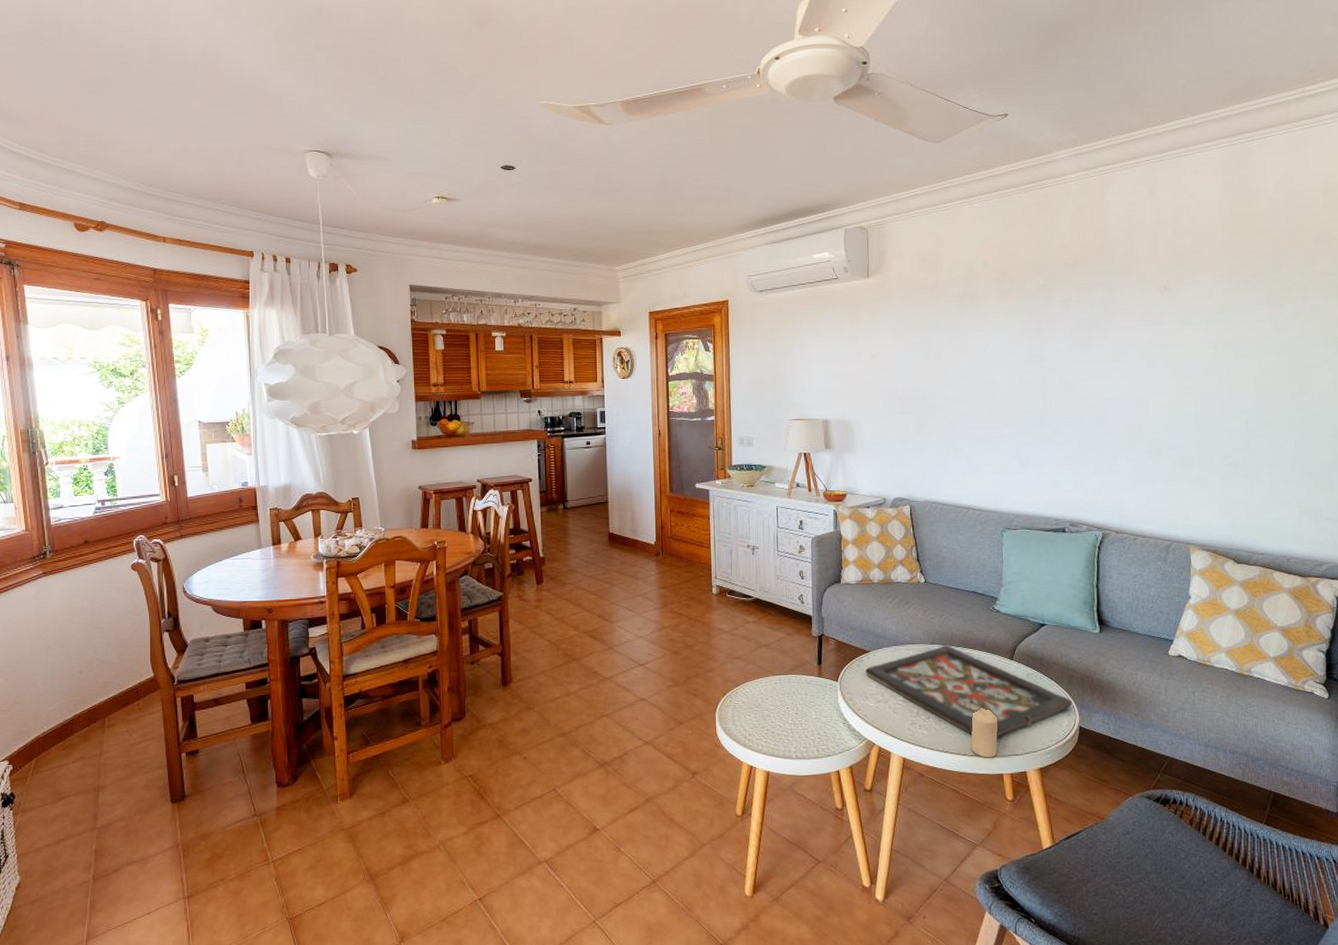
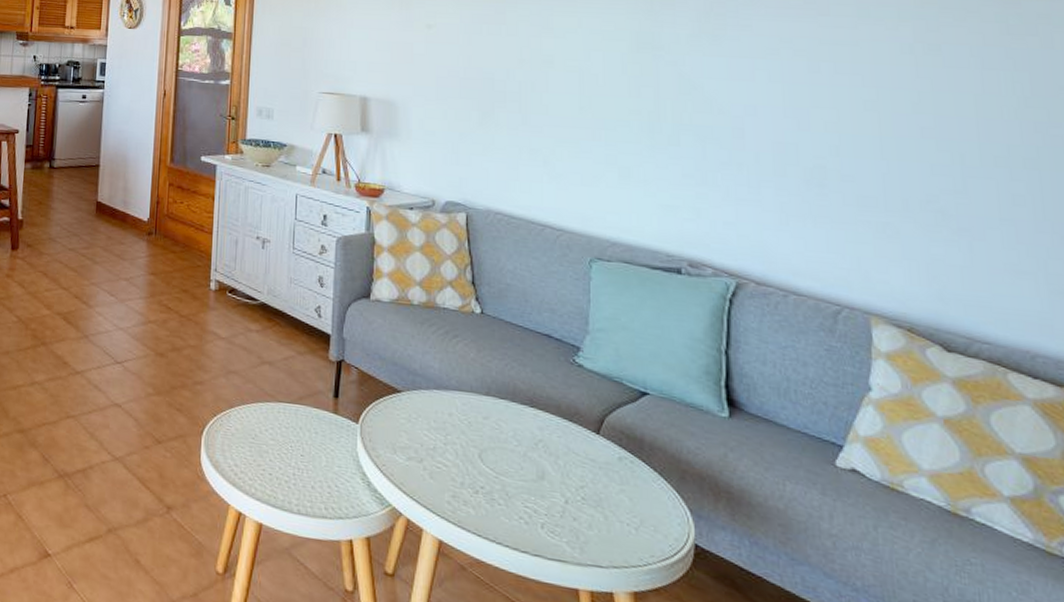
decorative tray: present [865,644,1073,736] -> none [395,398,685,536]
candle: present [971,708,998,758] -> none [534,492,575,564]

